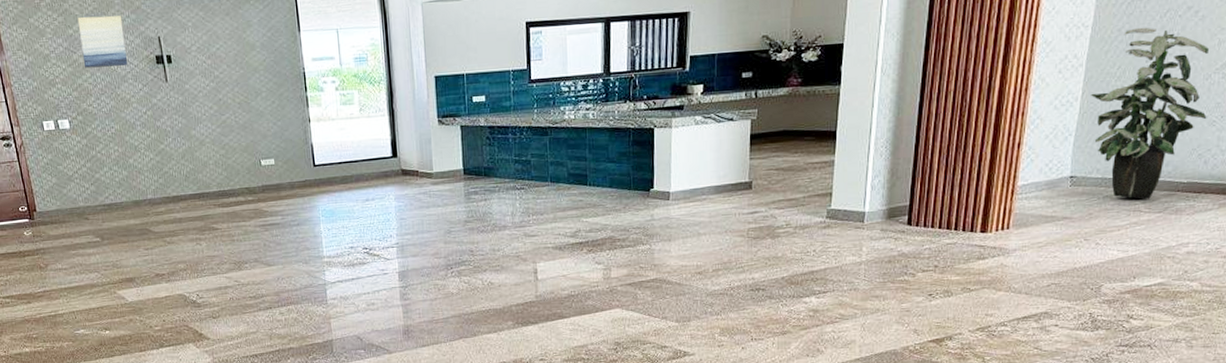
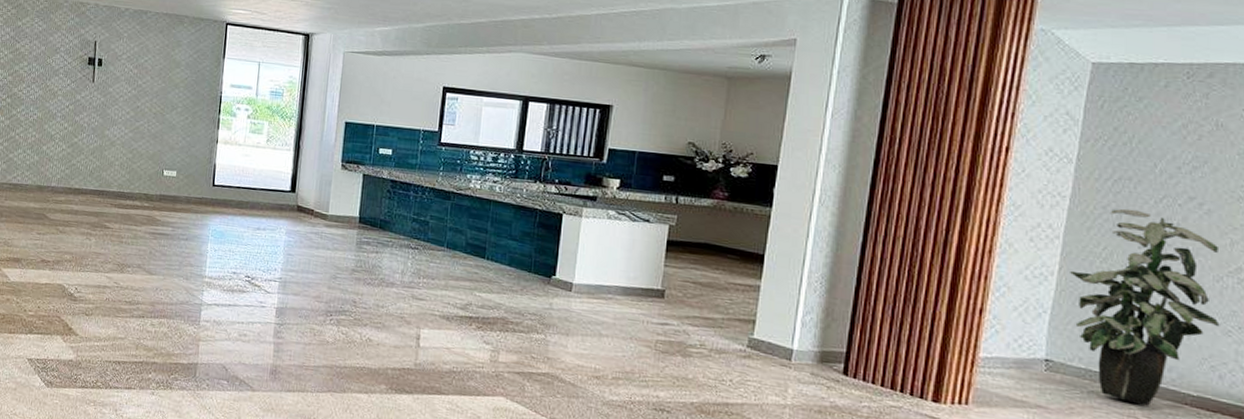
wall art: present [77,15,128,68] -> none [23,12,67,61]

